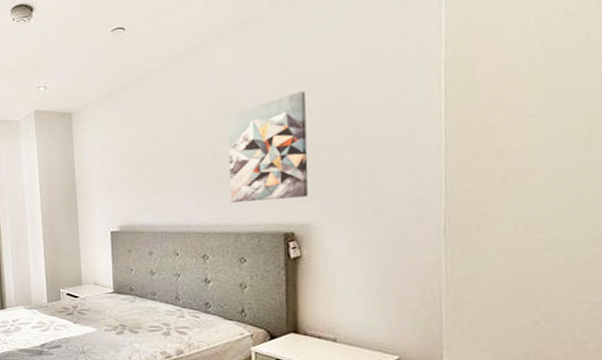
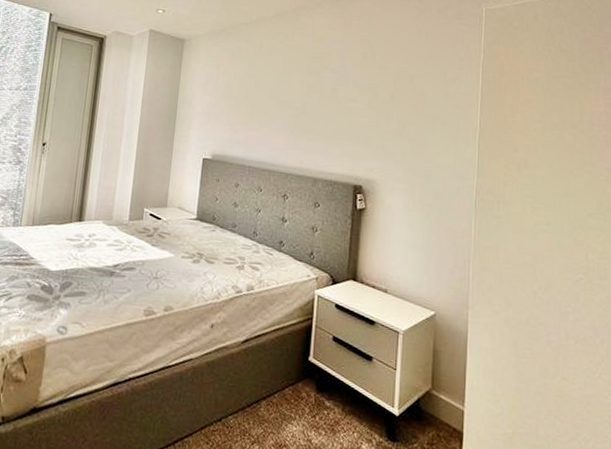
wall art: present [227,91,308,202] -> none [313,64,383,156]

